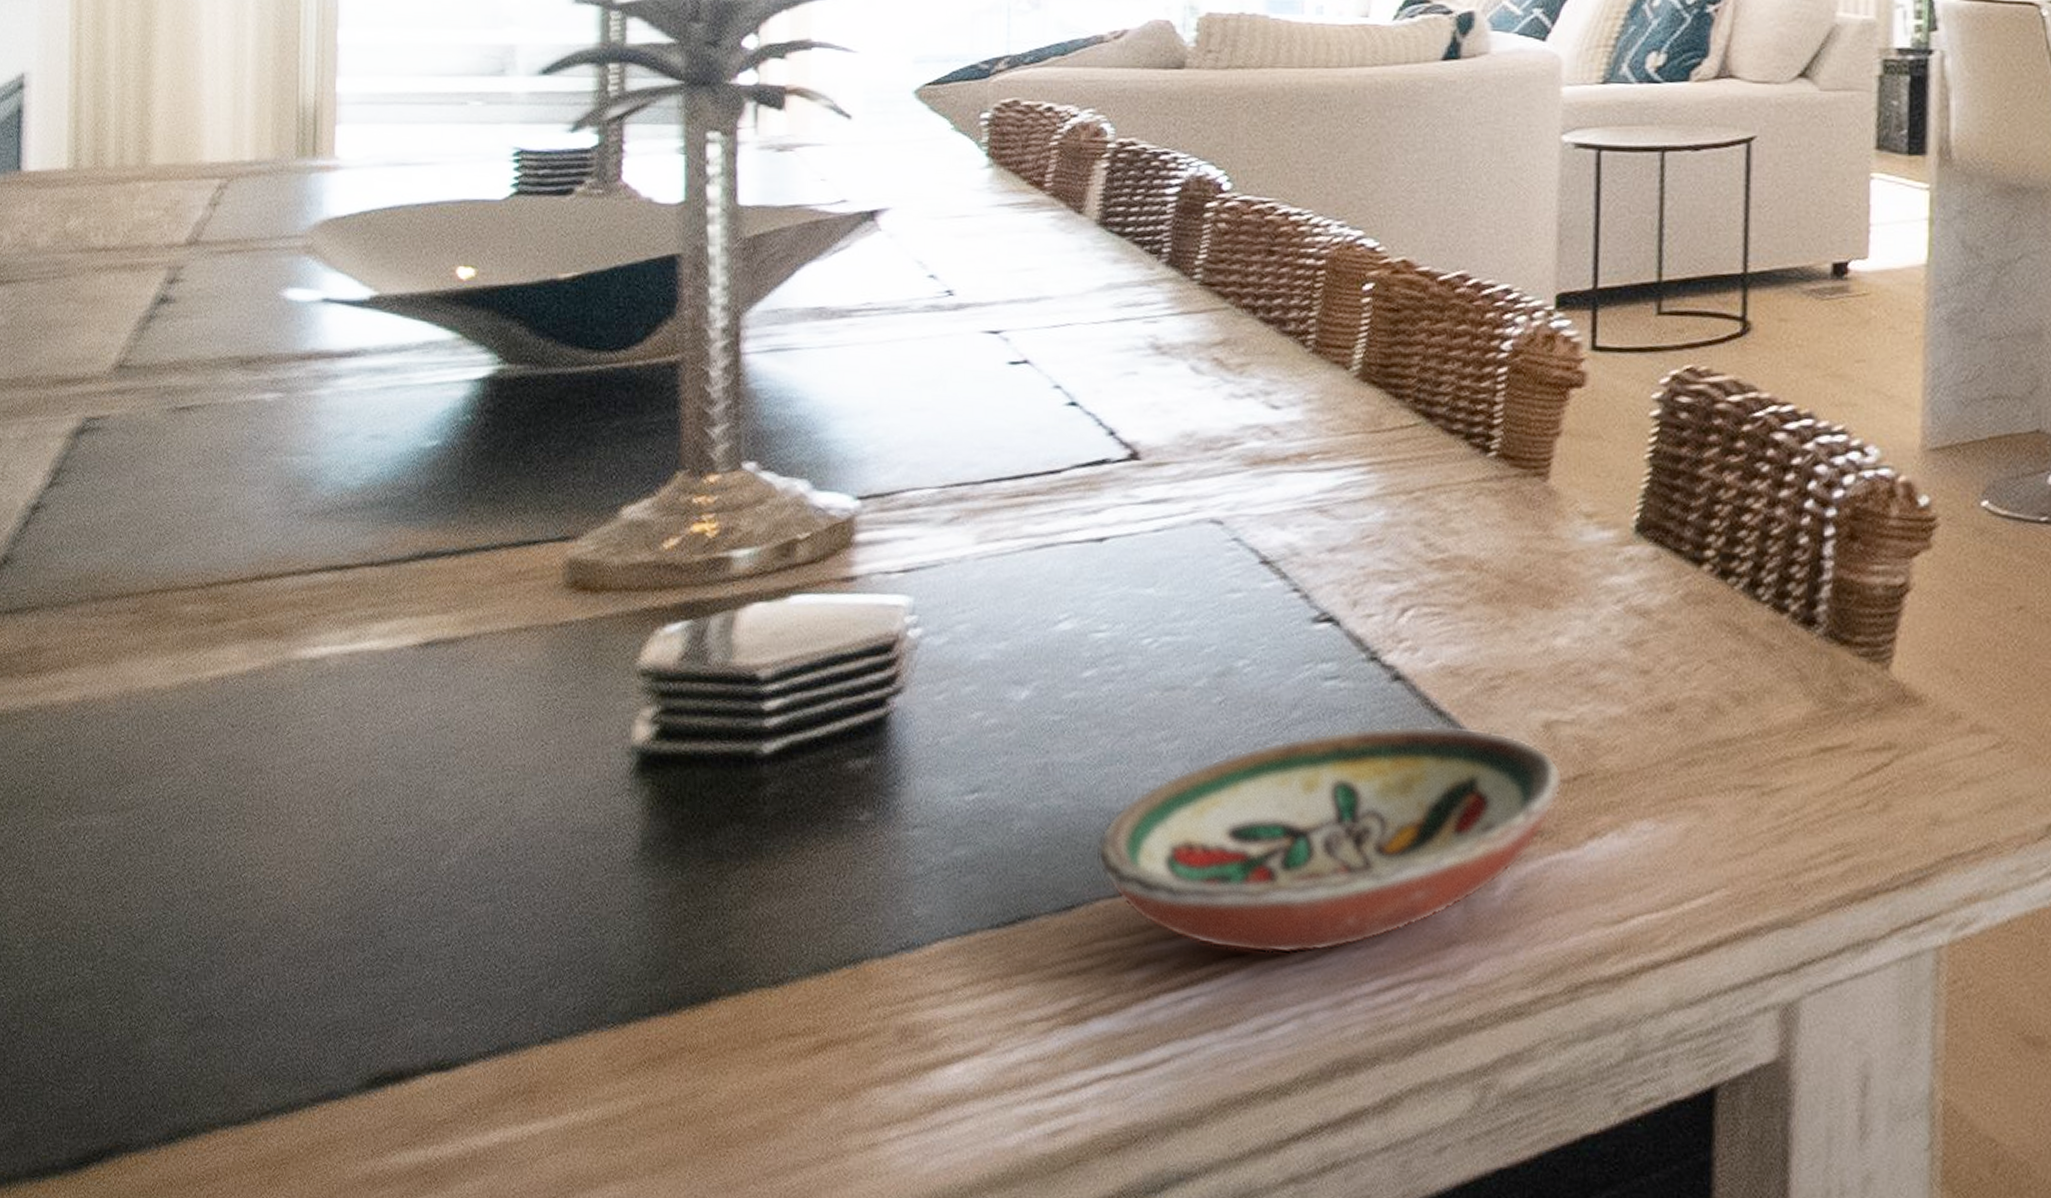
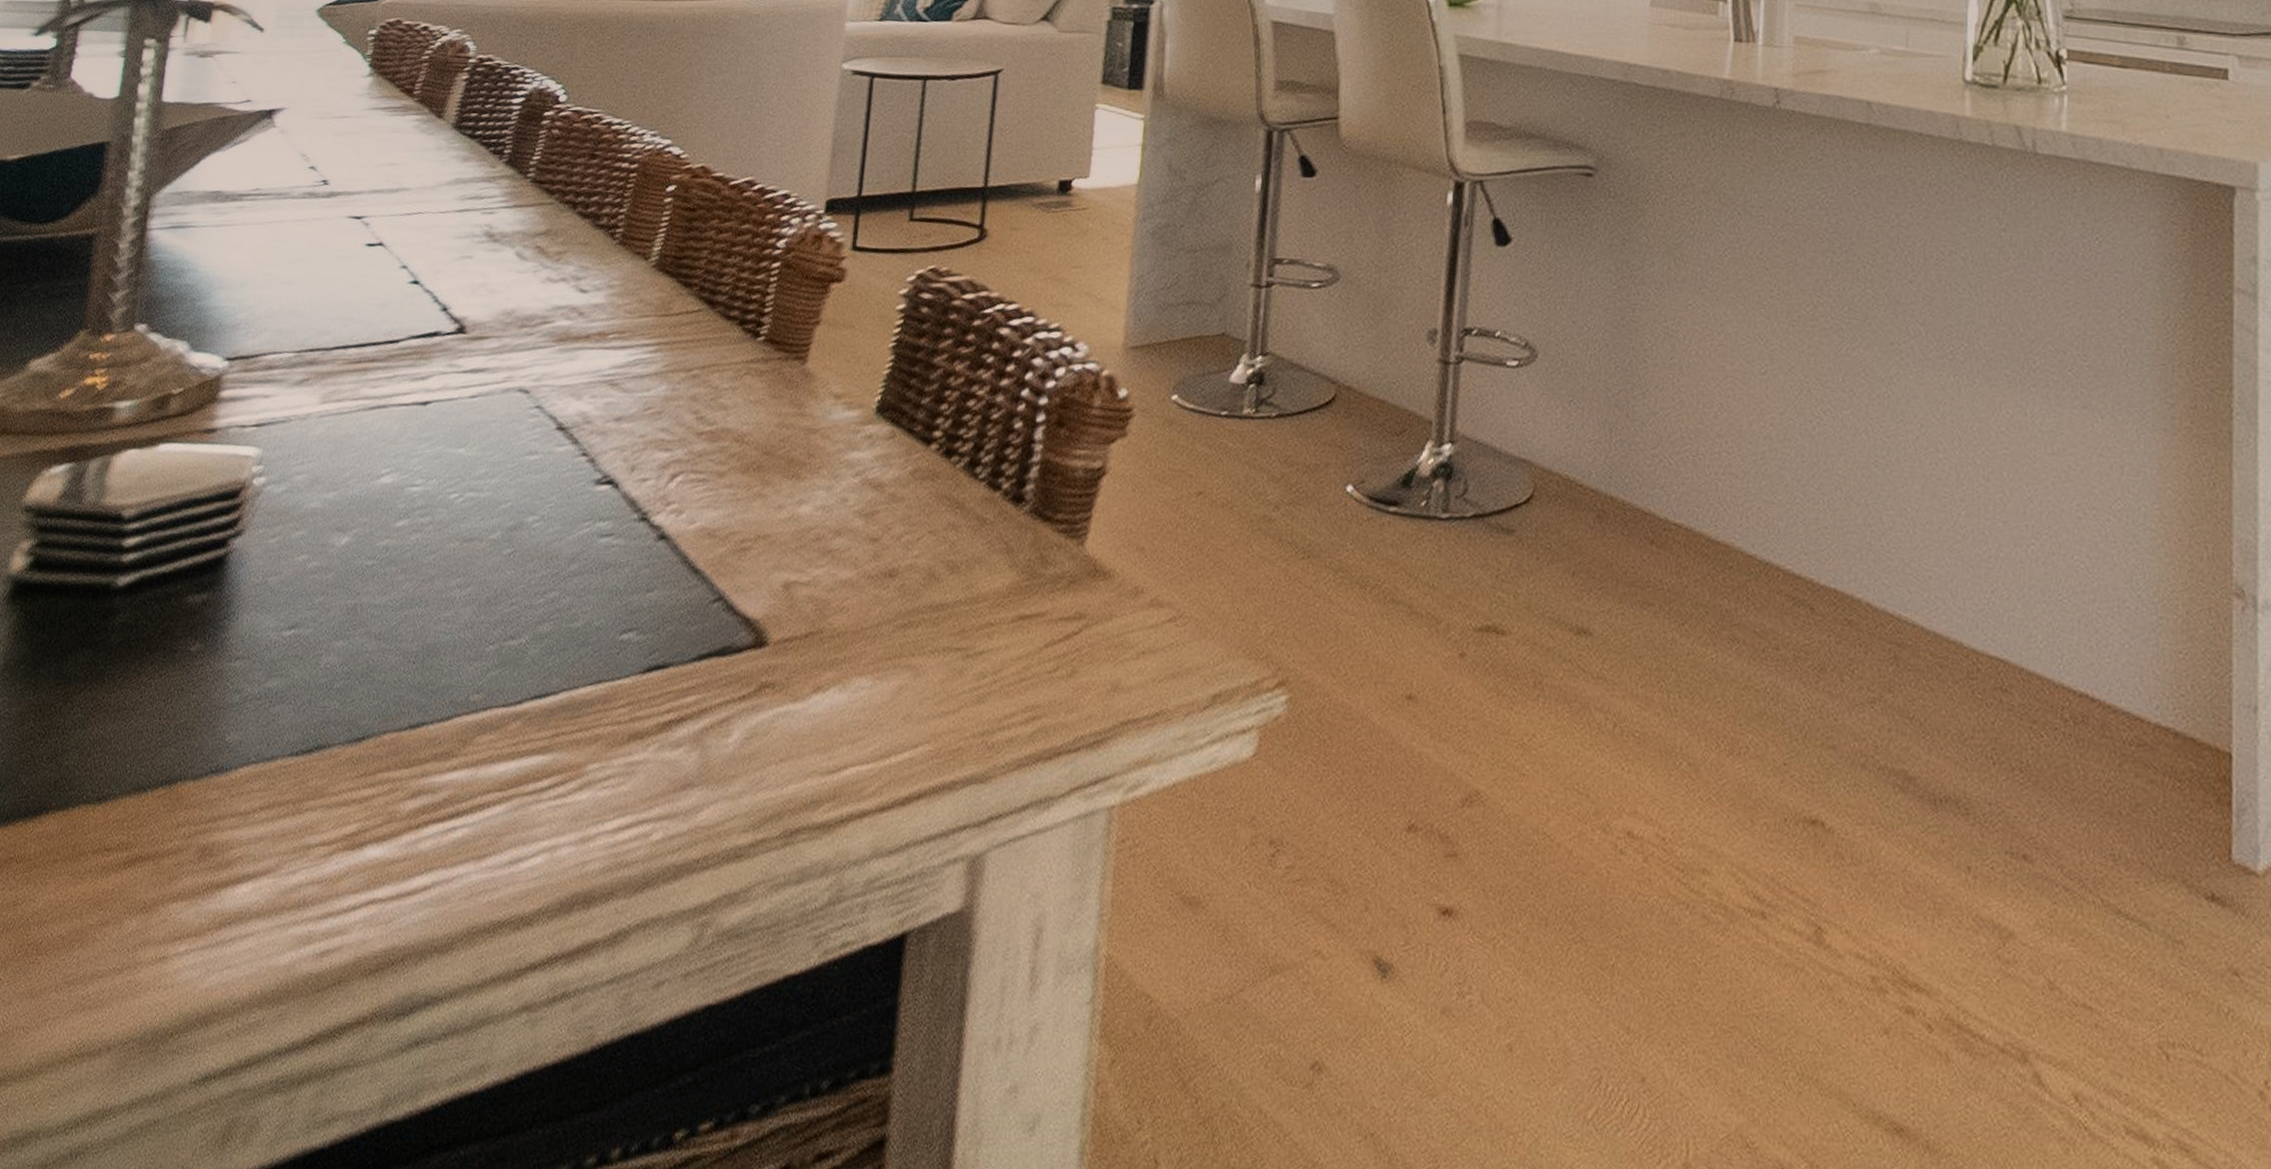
decorative bowl: present [1095,724,1563,955] -> none [387,580,797,792]

